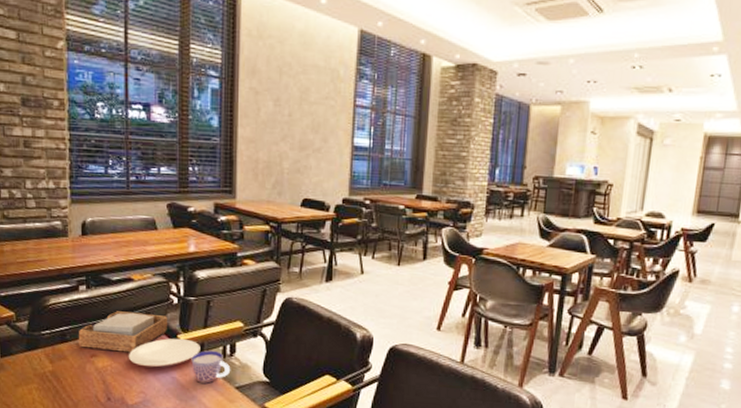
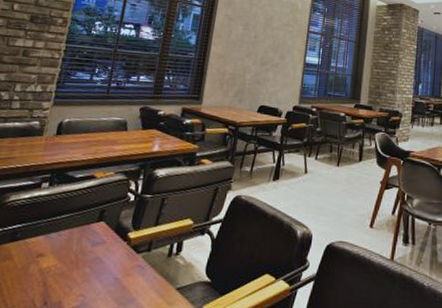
napkin holder: present [78,311,168,353] -> none [27,208,122,252]
plate: present [128,338,200,368] -> none [74,236,149,268]
cup: present [191,350,231,384] -> none [136,249,175,285]

